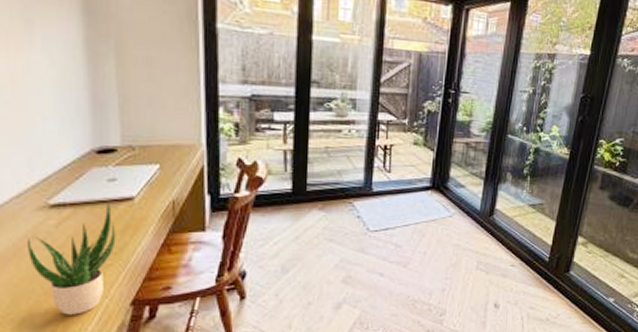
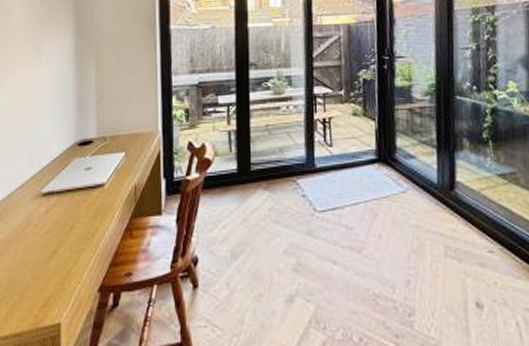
potted plant: present [28,201,116,315] -> none [24,188,89,300]

